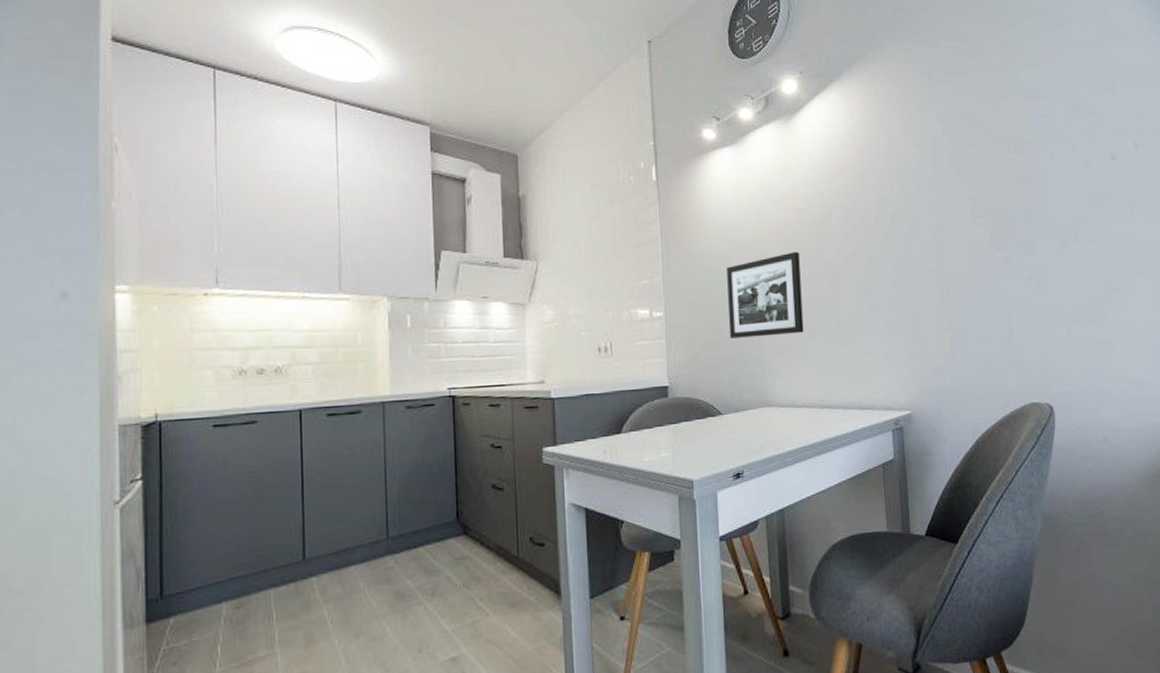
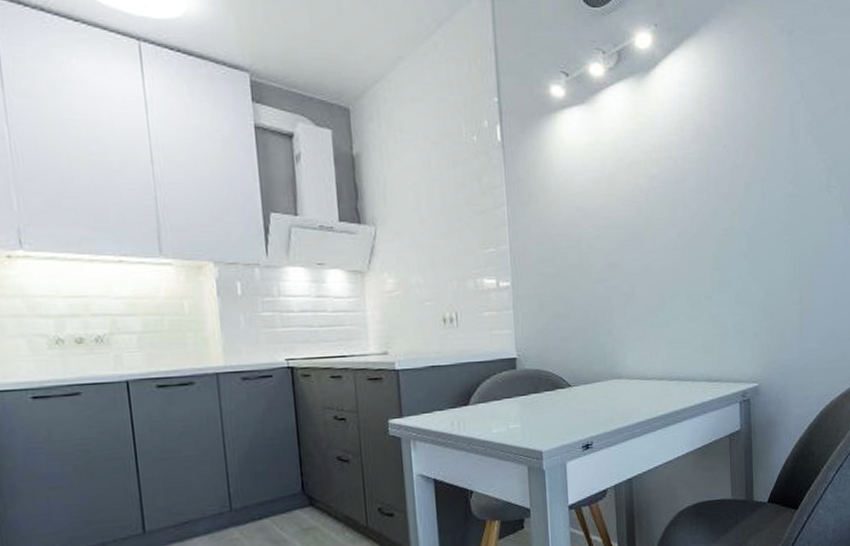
picture frame: present [727,252,804,338] -> none [576,220,655,310]

